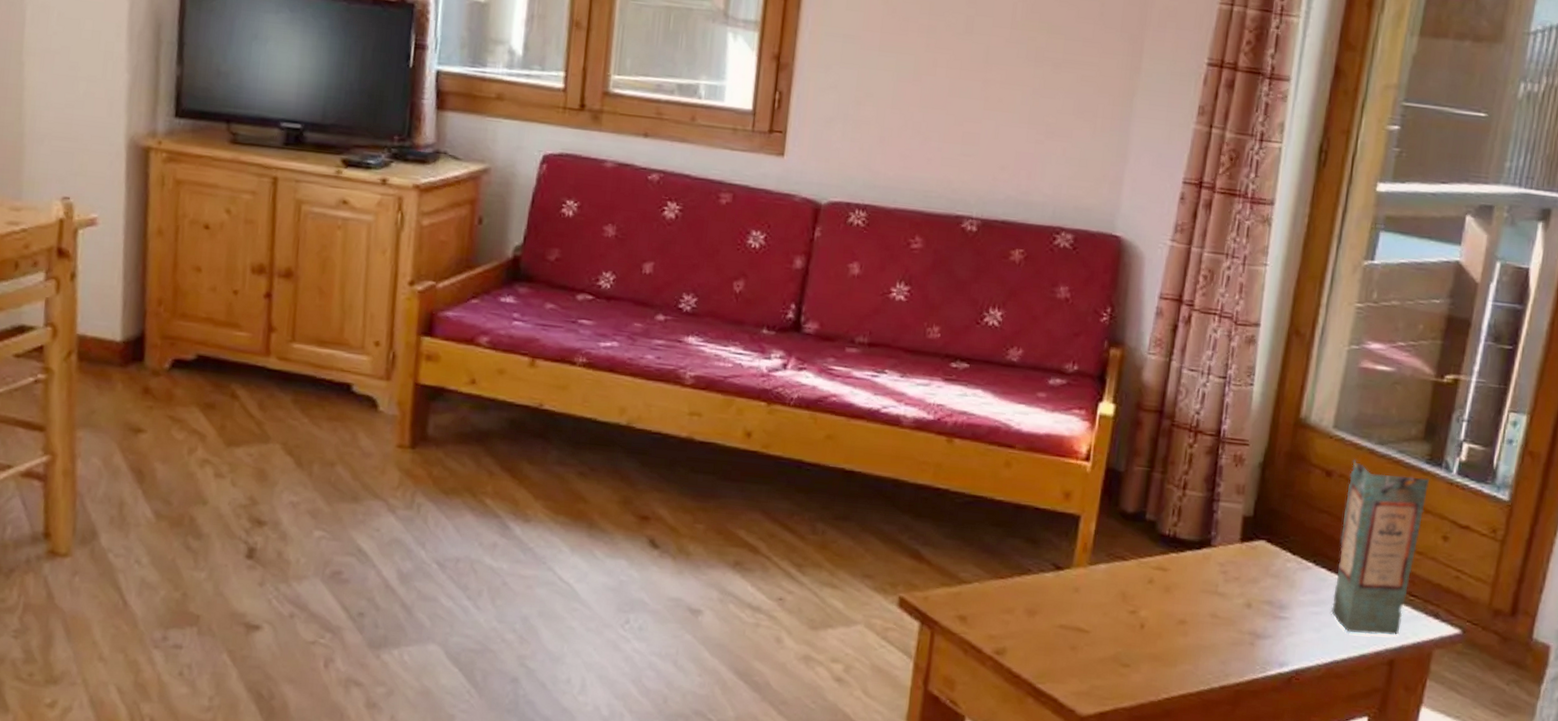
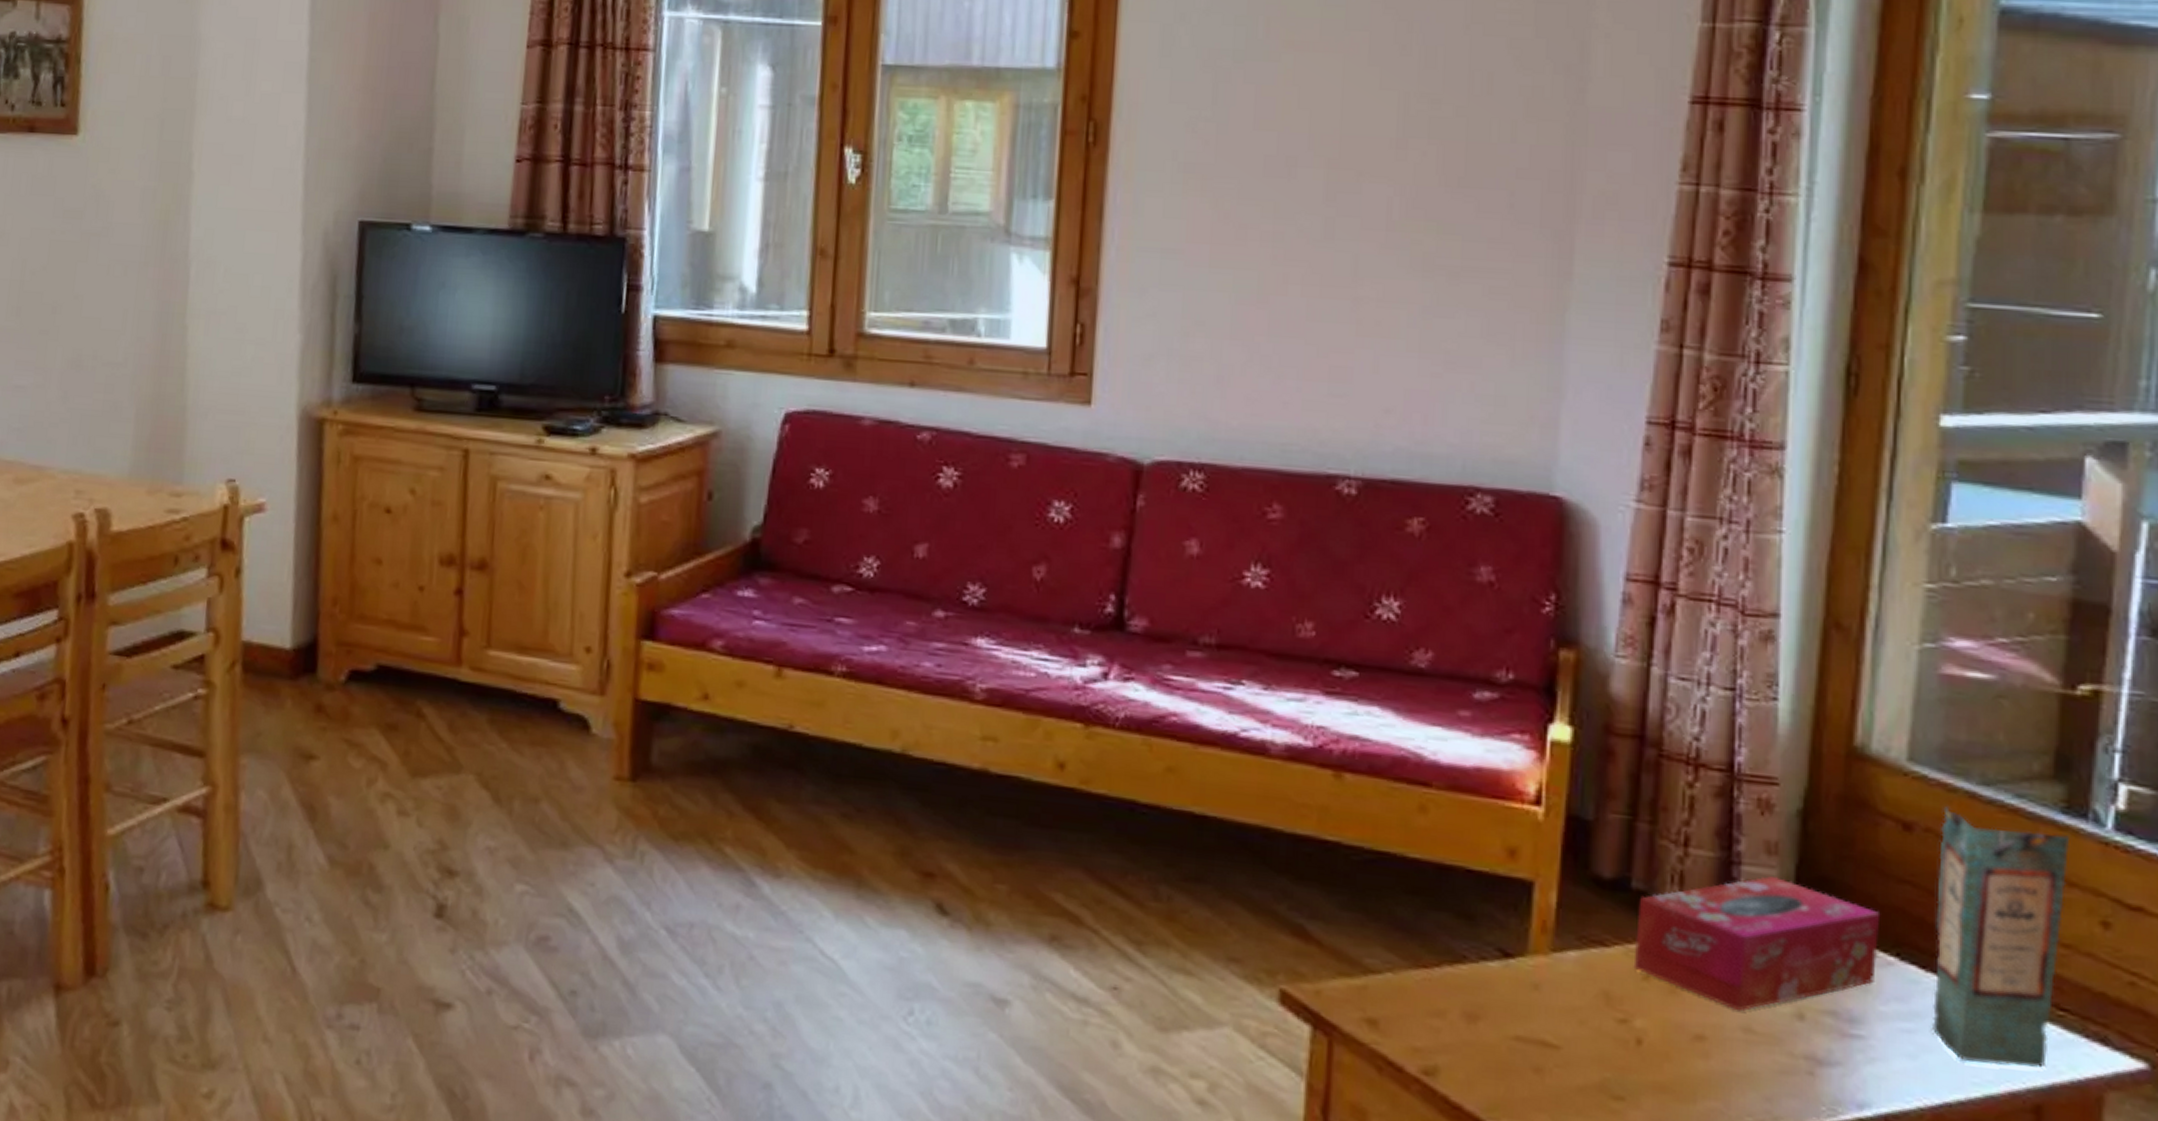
tissue box: none [1142,509,1306,603] -> present [1633,876,1881,1012]

